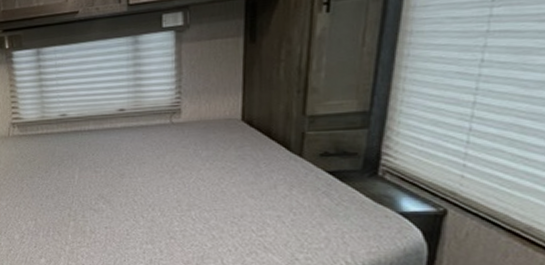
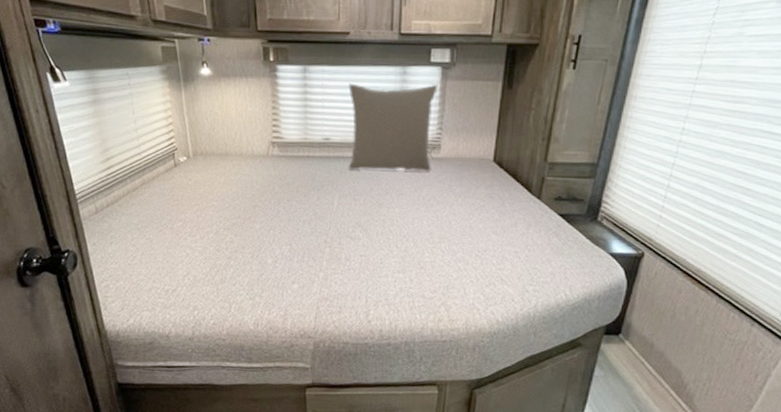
pillow: none [81,48,173,143] -> present [348,83,438,172]

